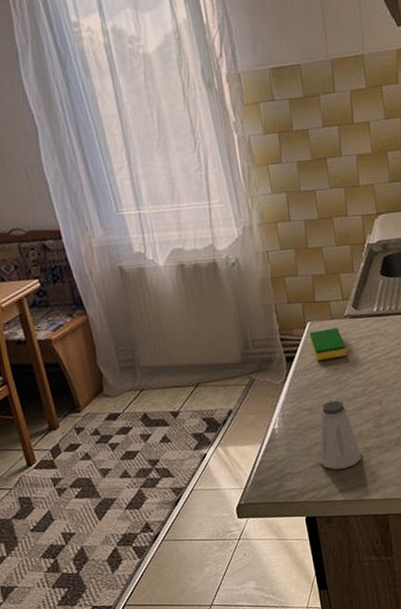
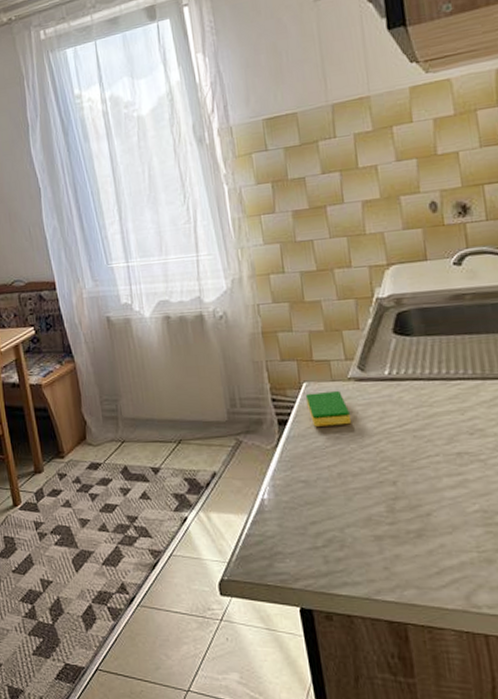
saltshaker: present [319,400,362,470] -> none [316,474,371,557]

